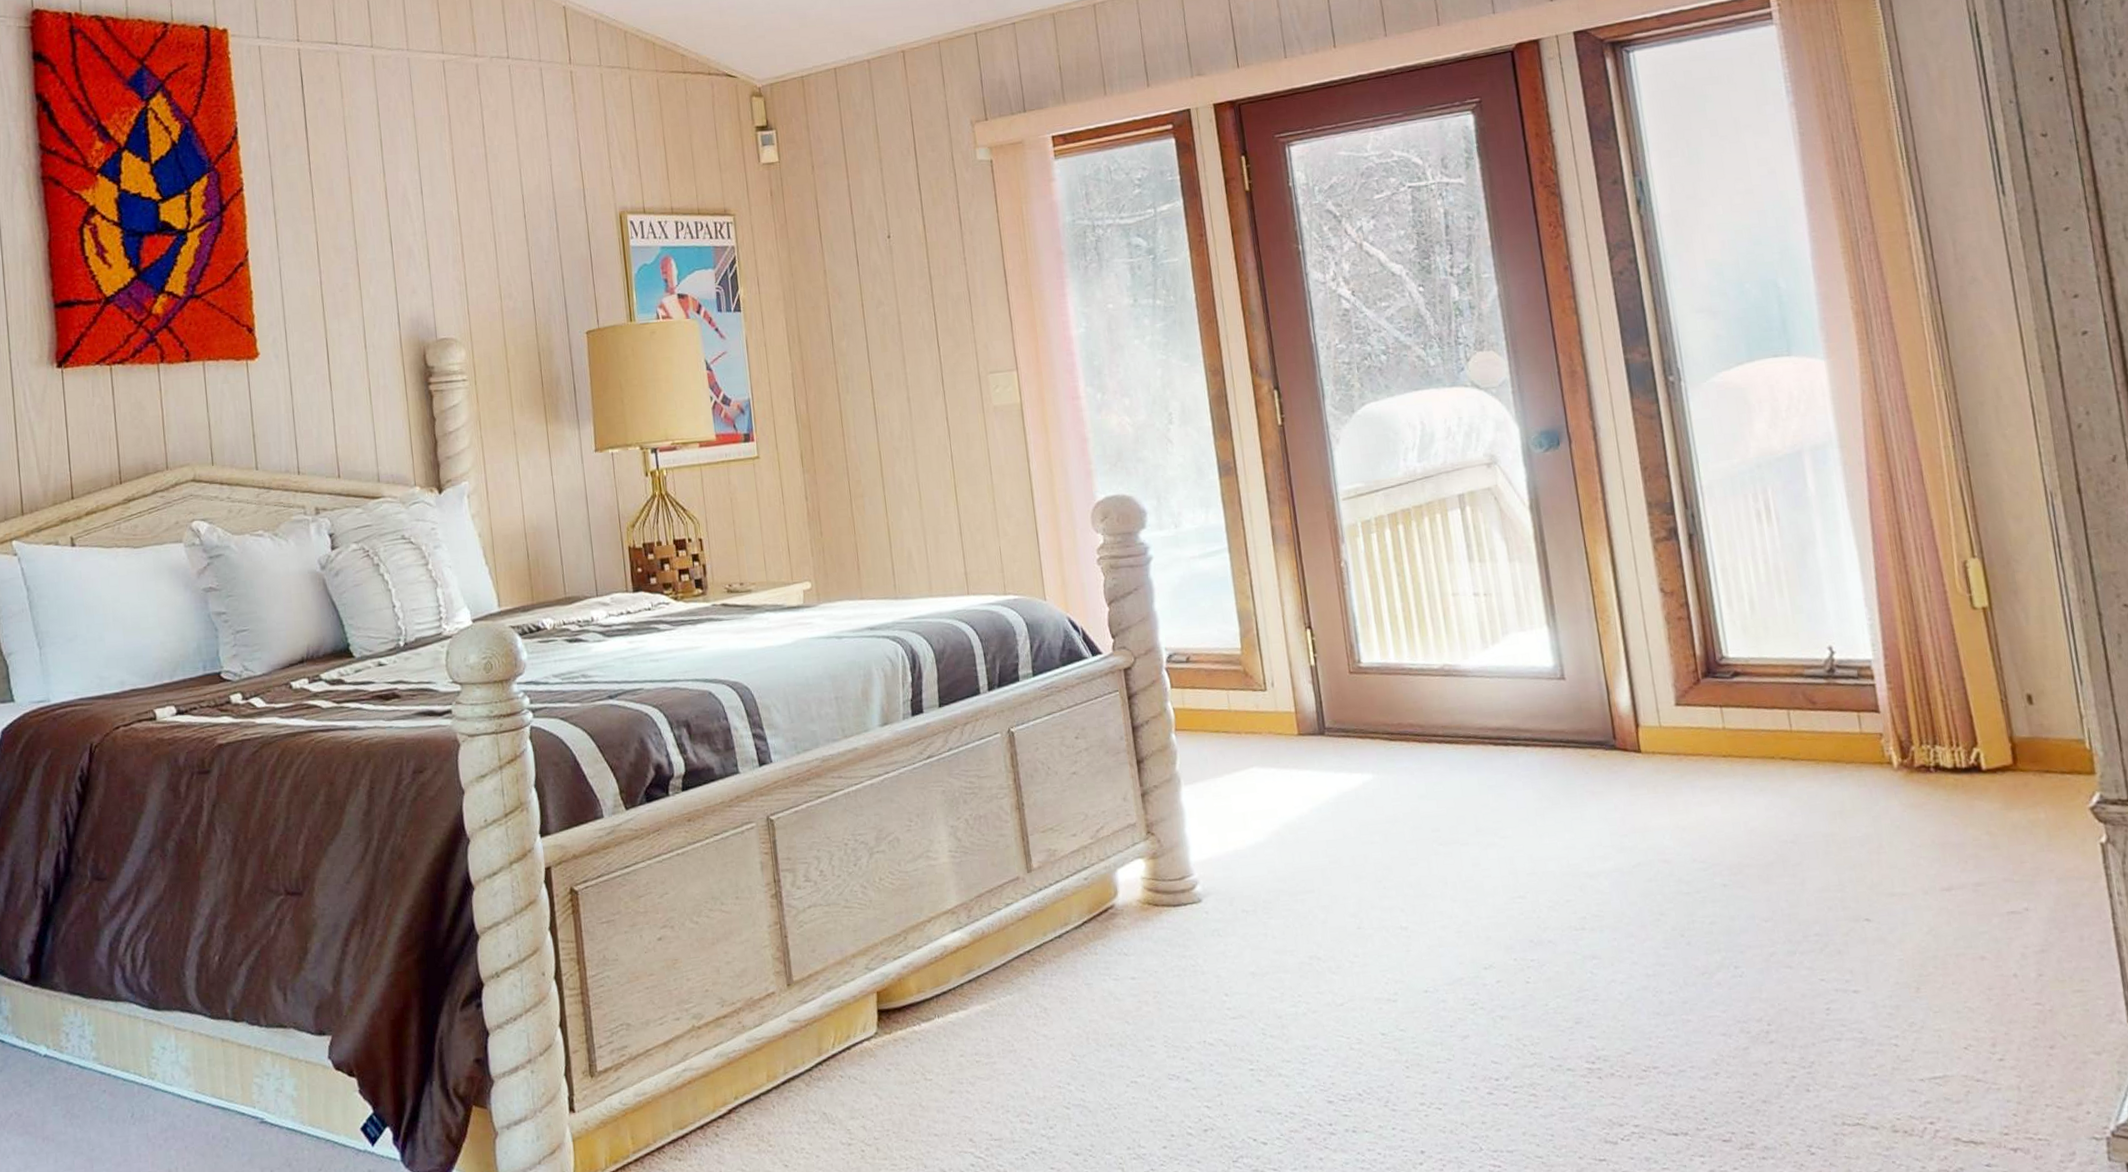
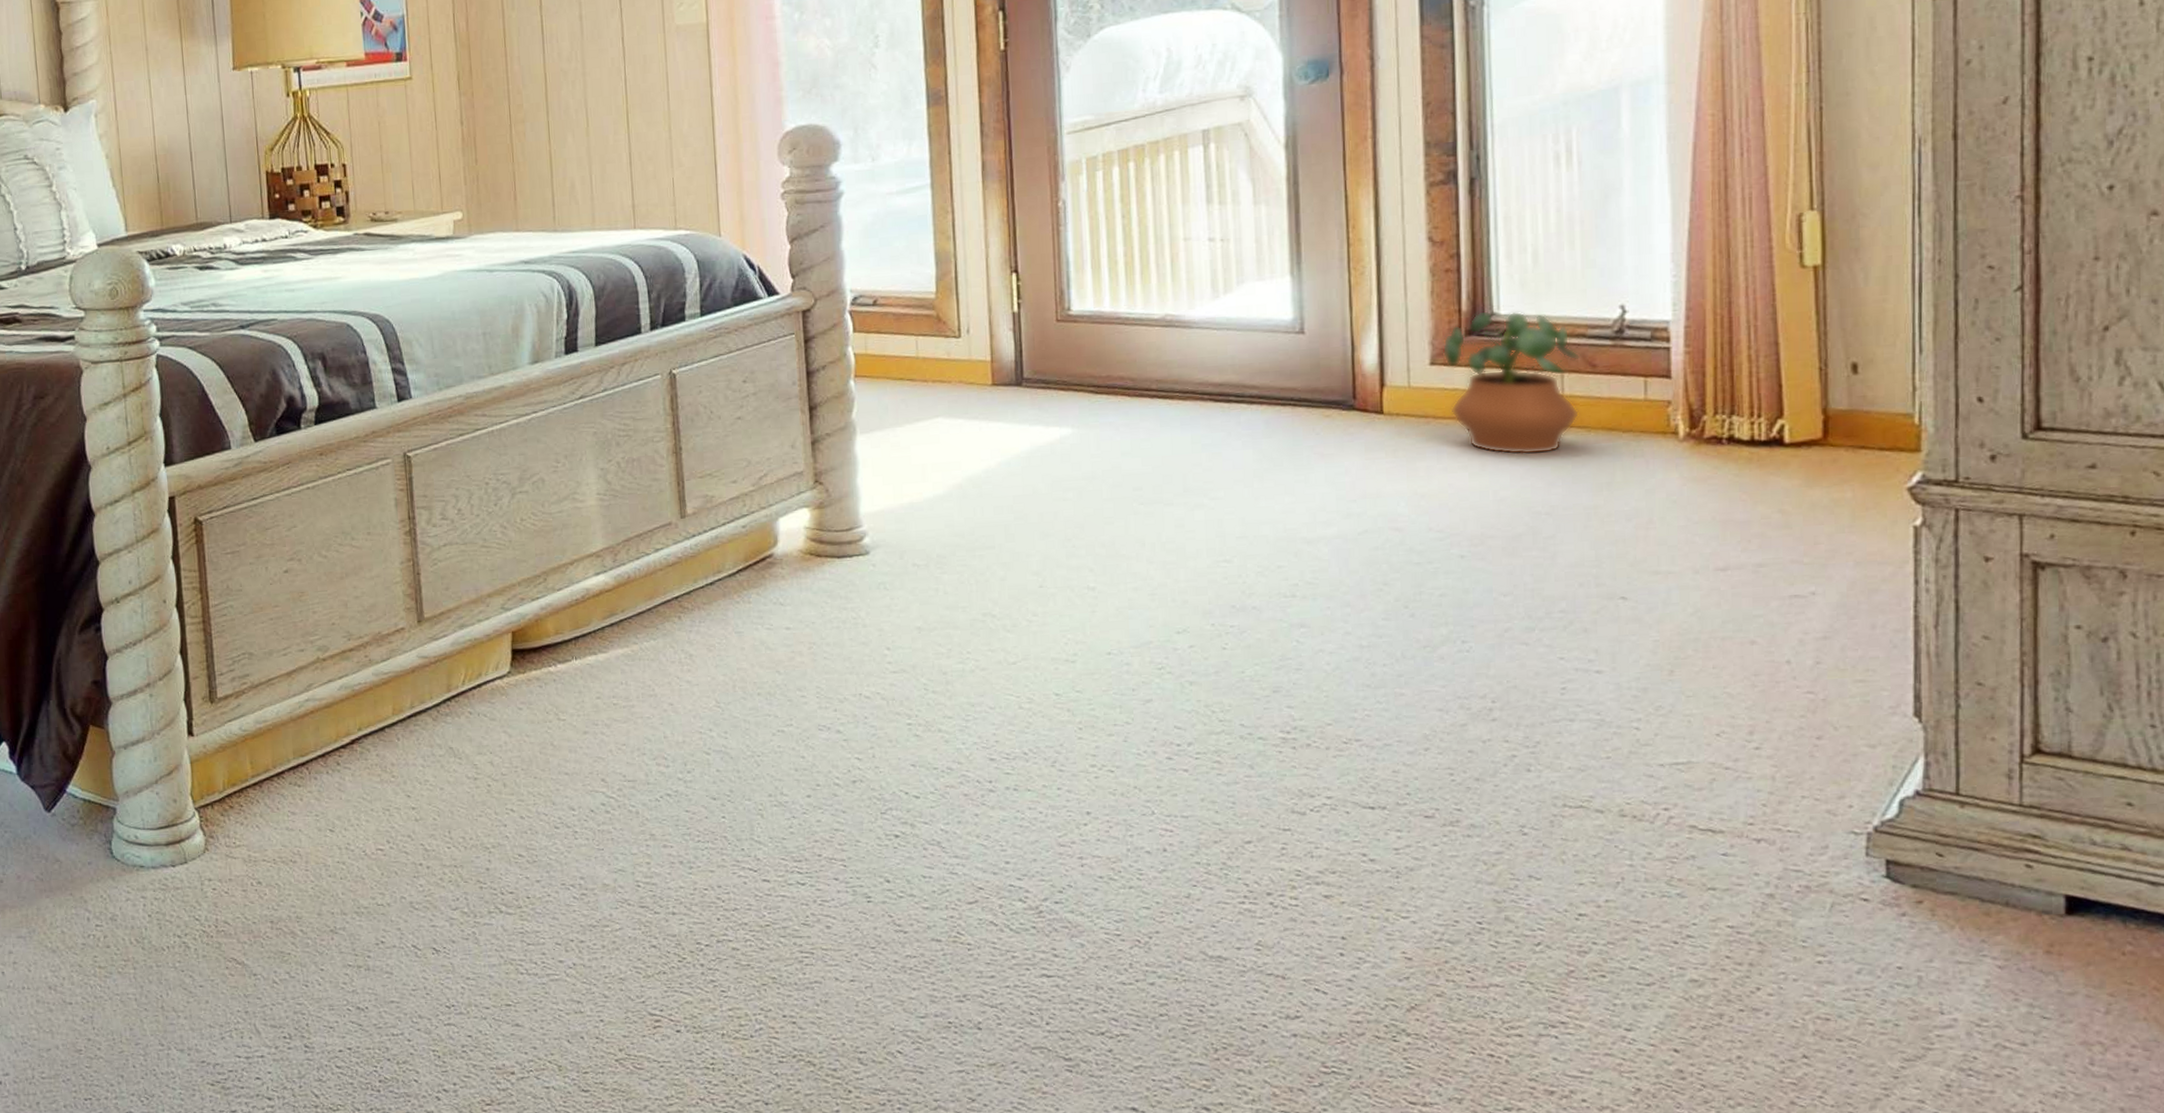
potted plant: none [1683,653,1807,788] -> present [1442,310,1581,455]

